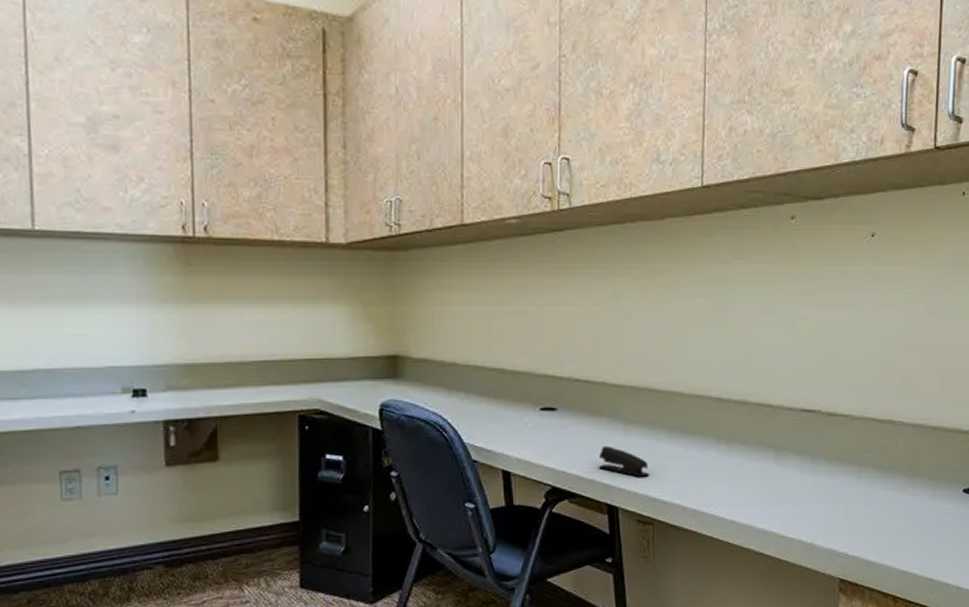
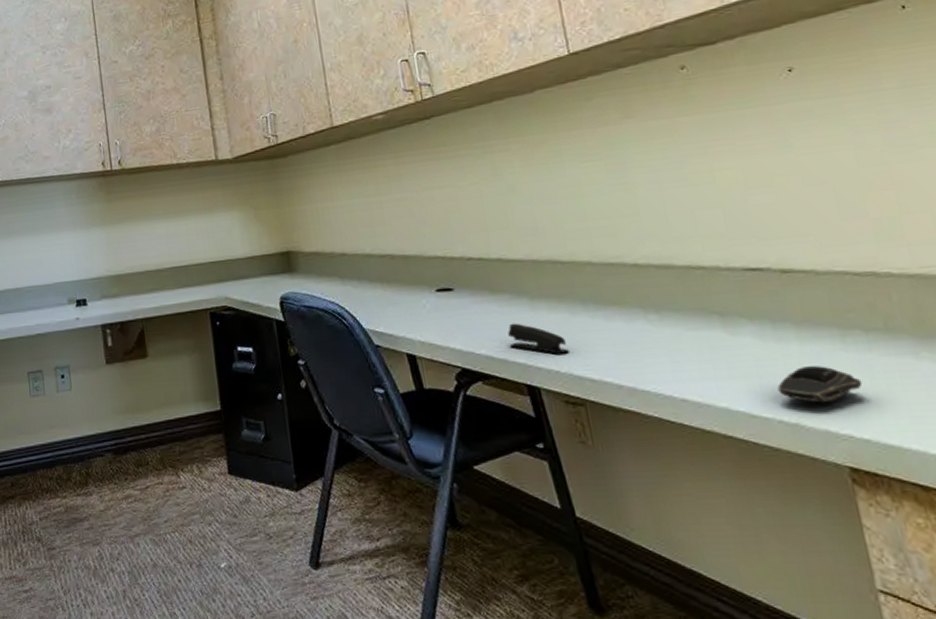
computer mouse: none [804,496,864,527] -> present [777,366,863,404]

